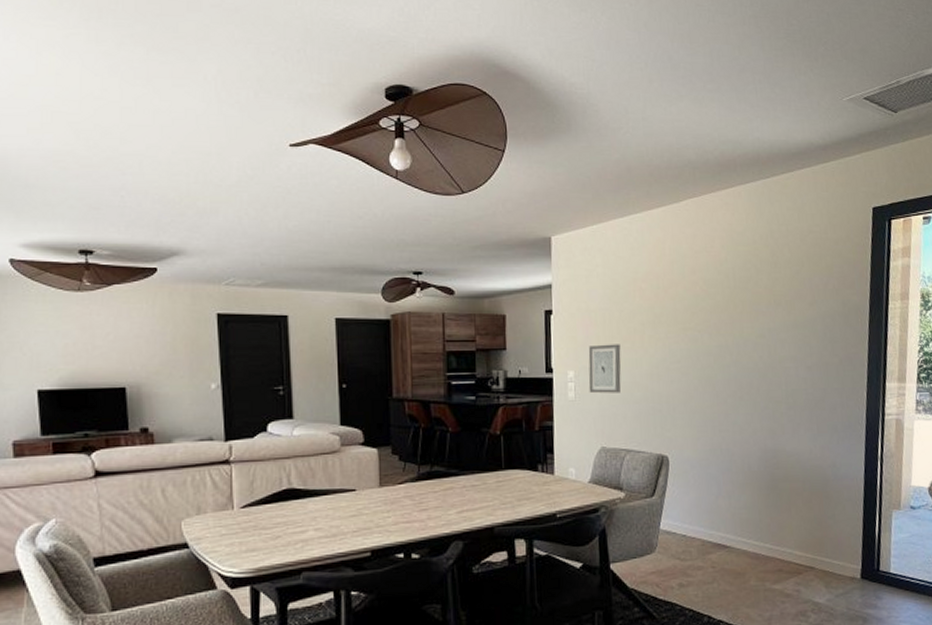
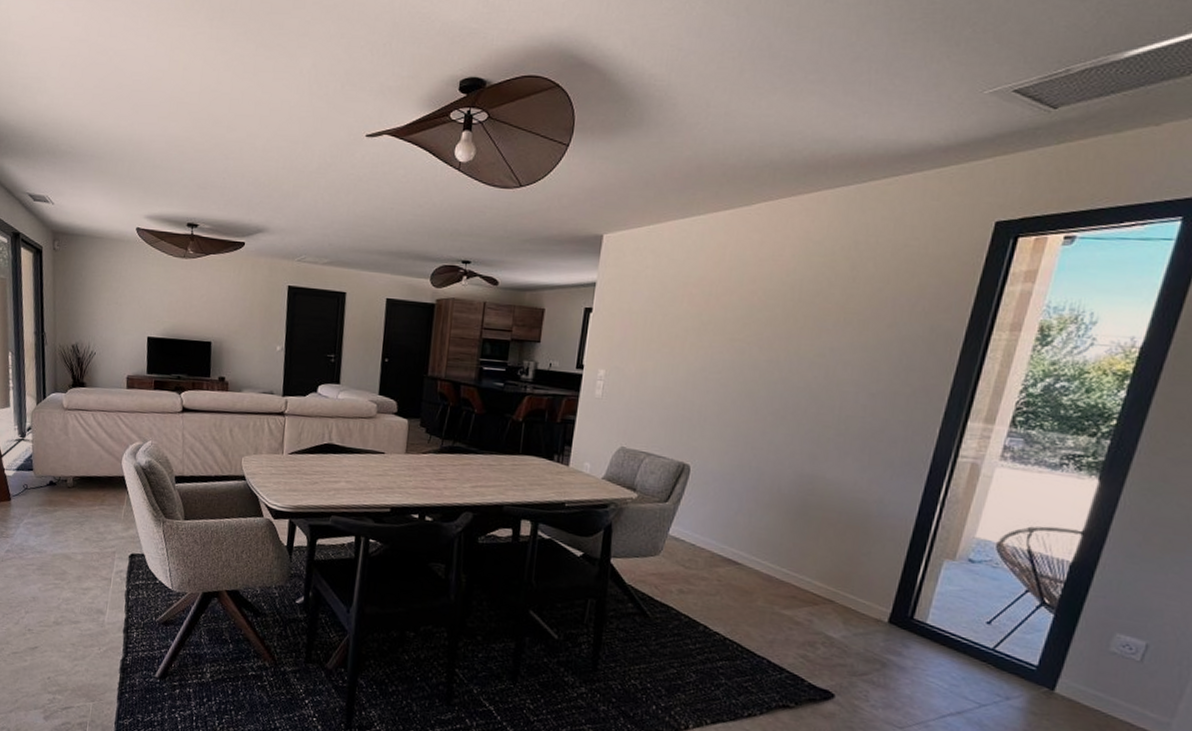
wall art: present [588,344,622,394] -> none [617,346,658,397]

